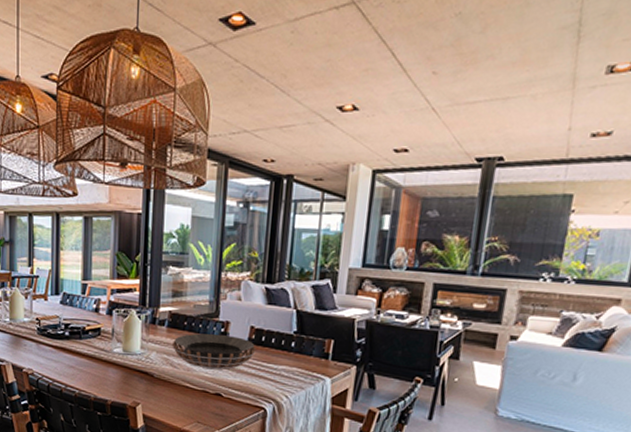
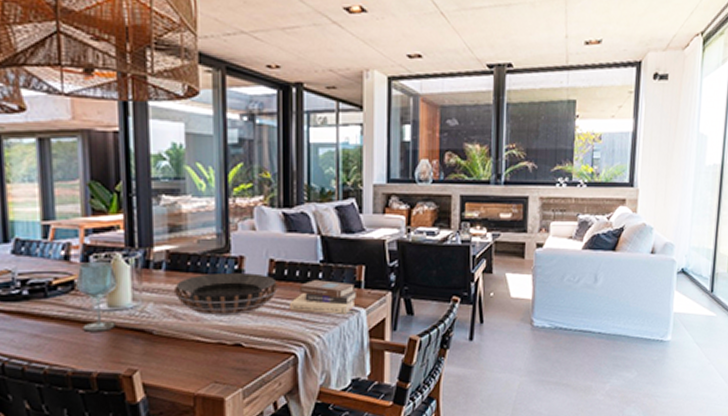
wine glass: none [101,314,131,370] -> present [75,260,117,332]
books: none [263,348,324,382] -> present [289,280,358,316]

